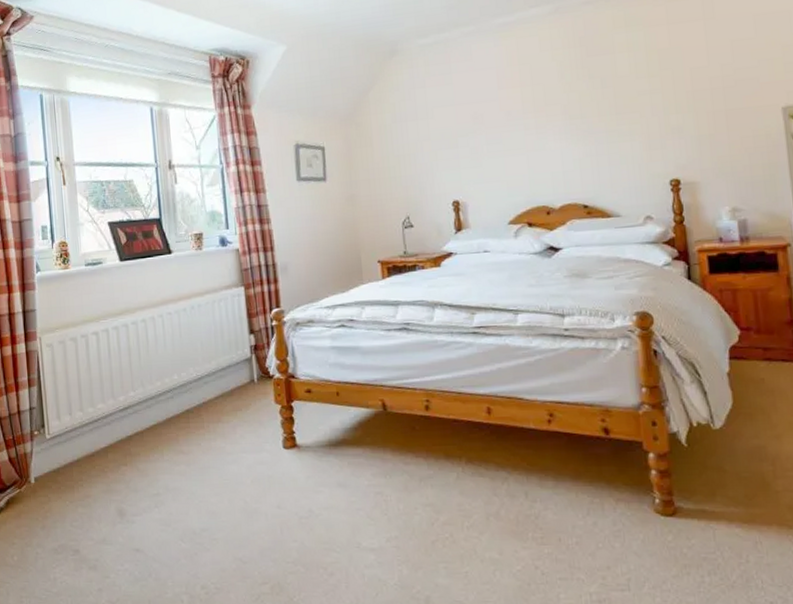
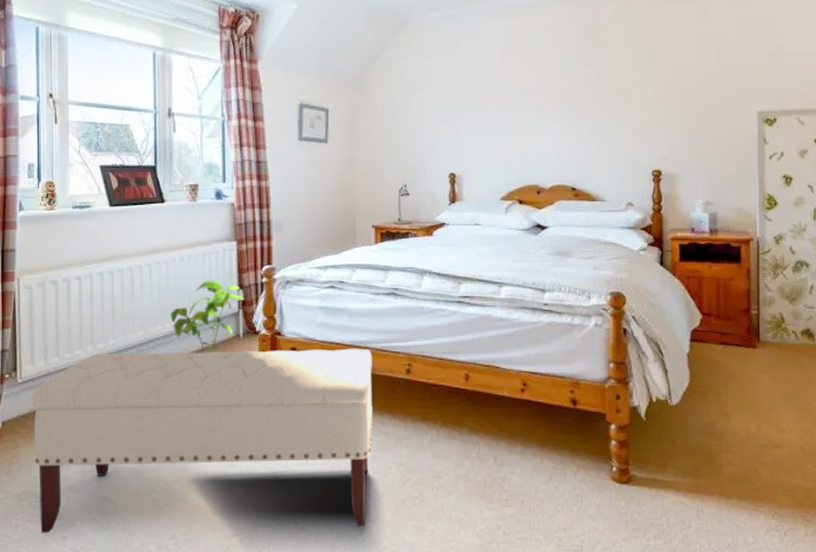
bench: none [59,387,396,586] -> present [31,348,374,534]
house plant: none [185,326,257,400] -> present [170,280,245,353]

